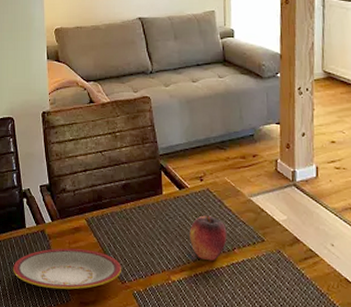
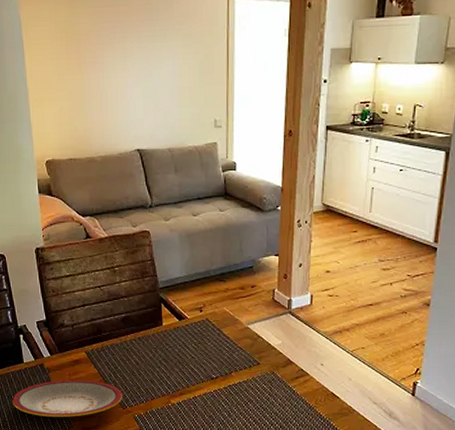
fruit: present [189,215,227,262] -> none [189,343,225,385]

